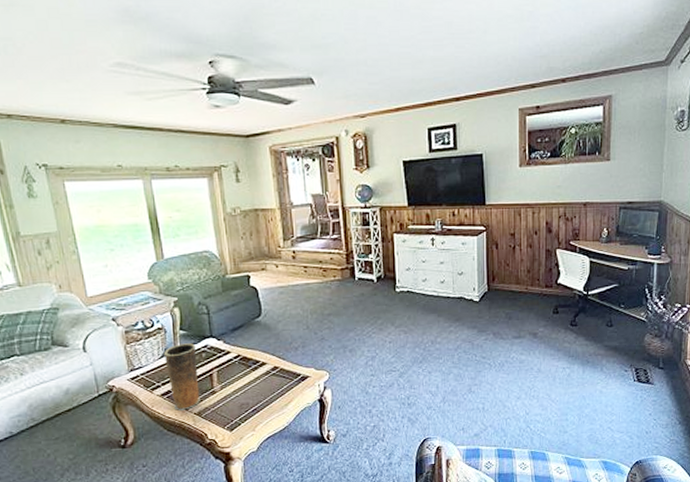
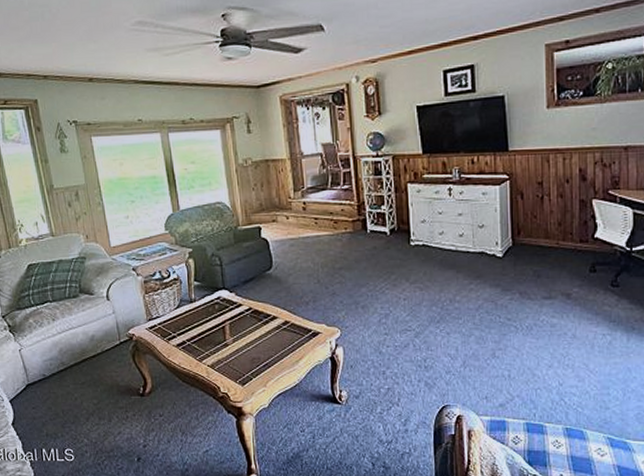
vase: present [163,343,200,410] -> none [179,294,213,362]

